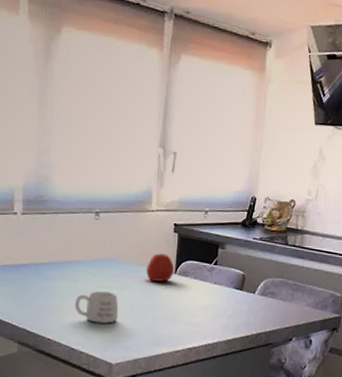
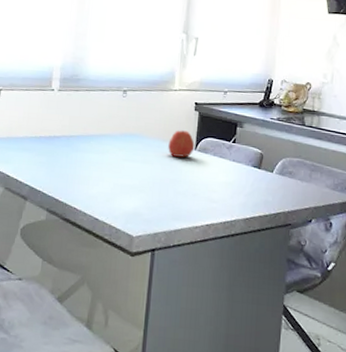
mug: present [75,291,119,324] -> none [100,164,141,196]

